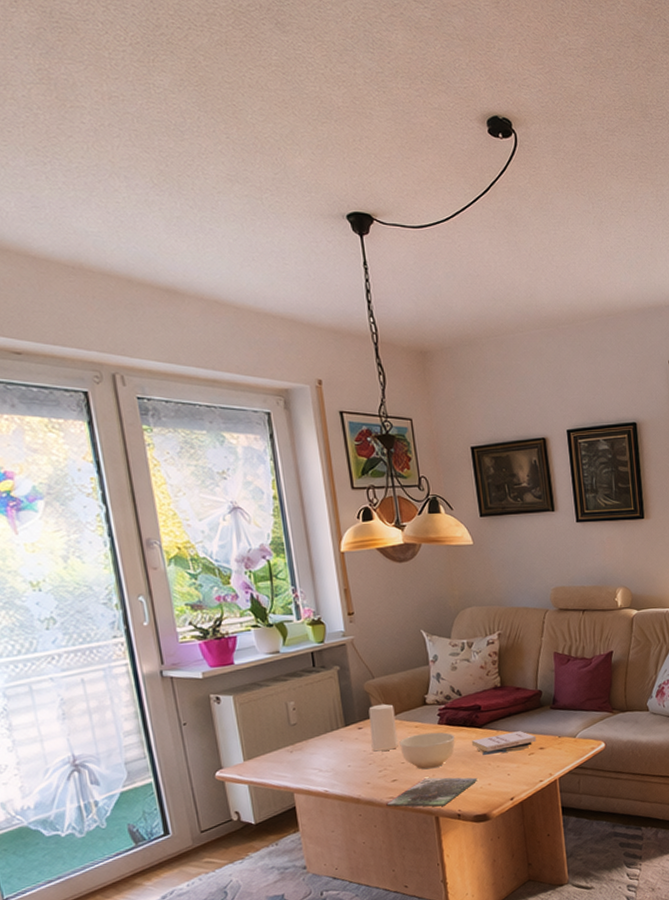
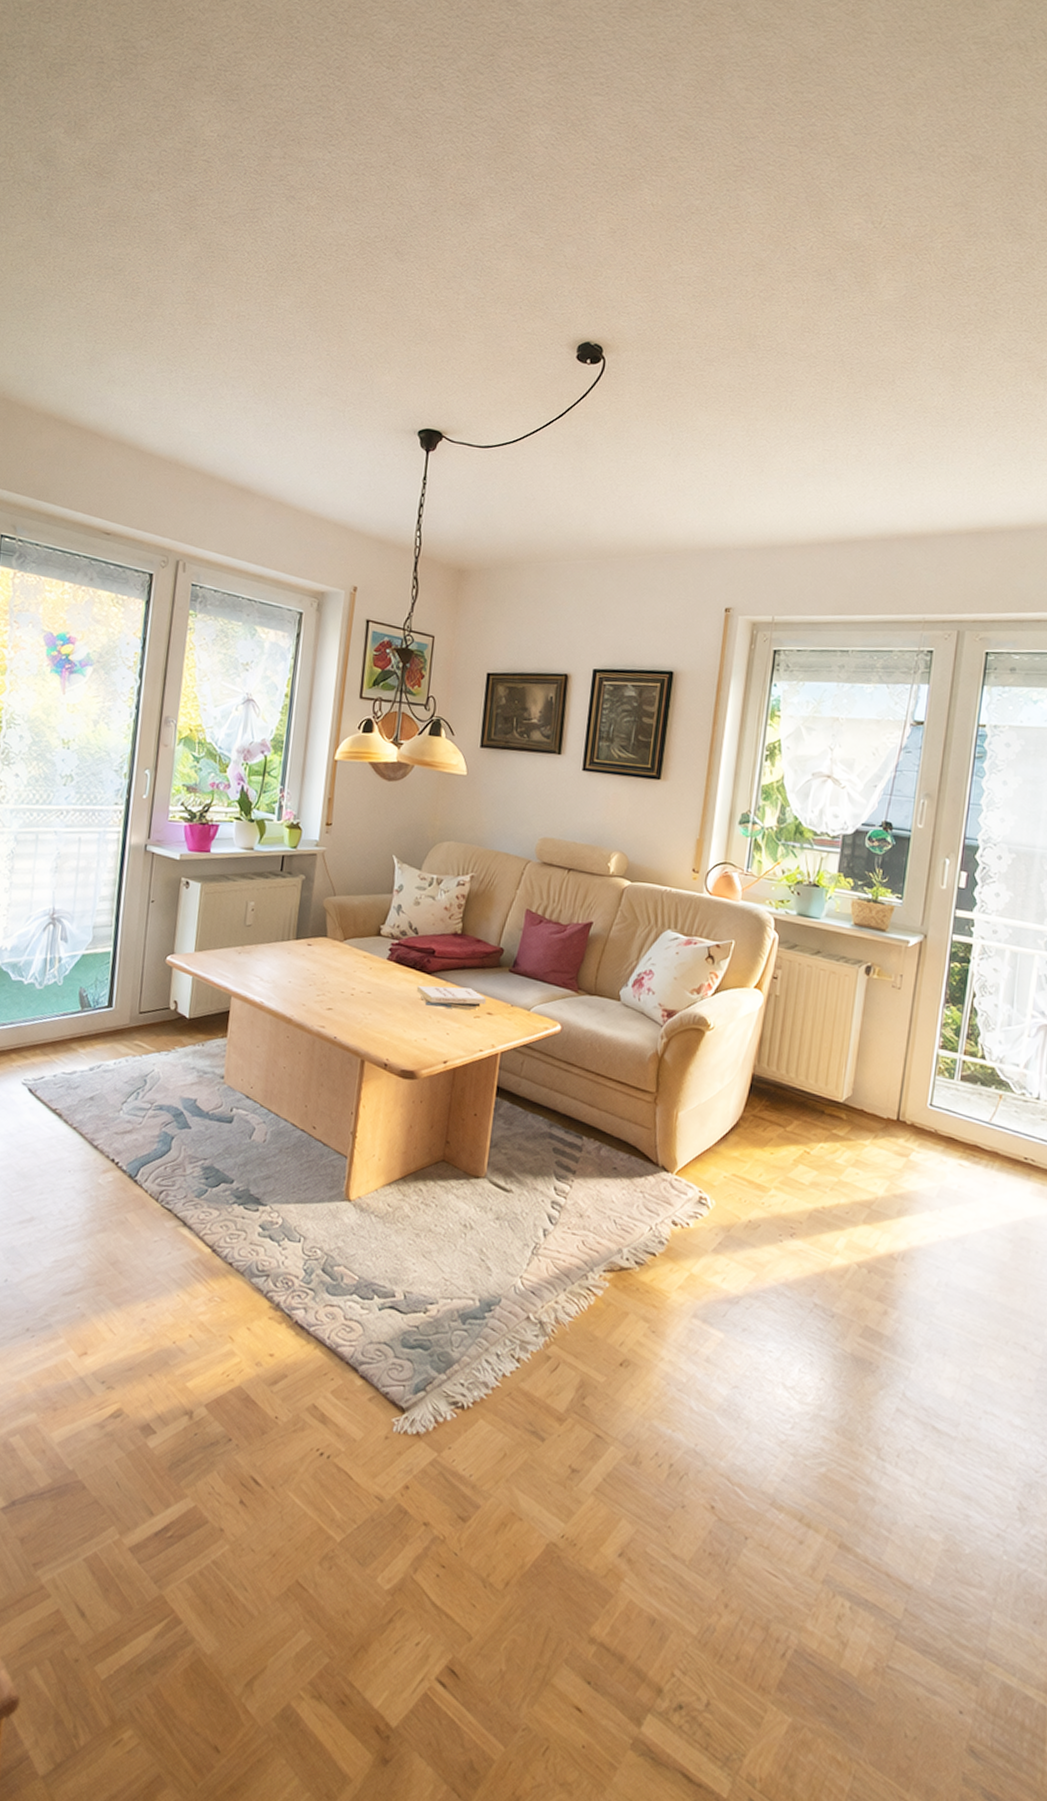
candle: present [368,703,400,752] -> none [315,924,348,976]
magazine: present [386,777,478,807] -> none [315,1014,414,1050]
bowl: present [399,732,455,770] -> none [343,965,401,1007]

